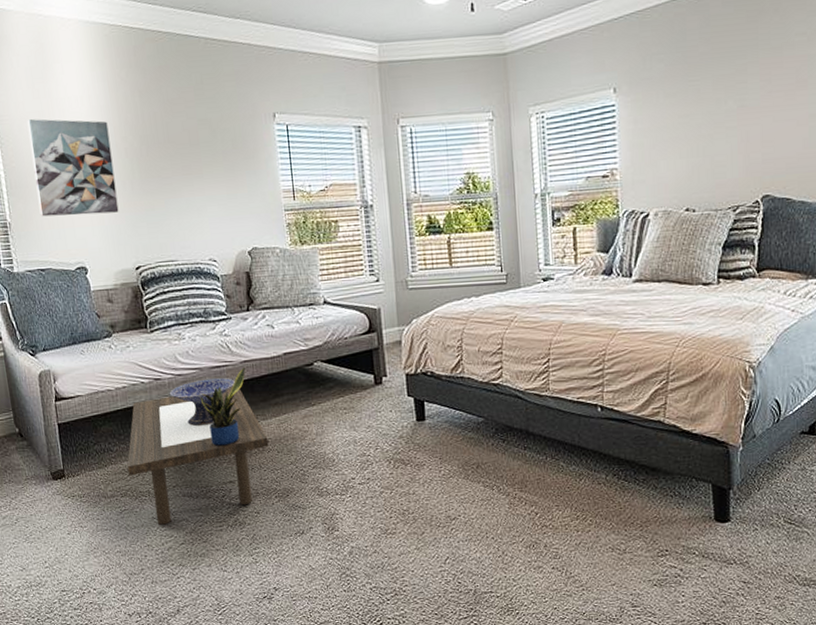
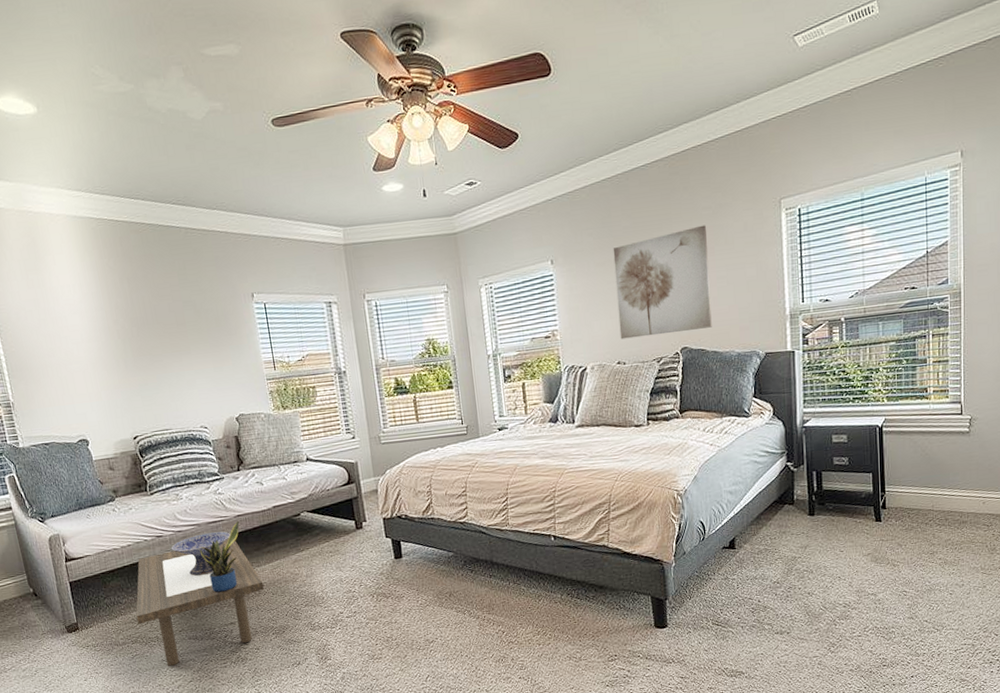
wall art: present [27,119,119,217] -> none [23,306,115,396]
wall art: none [687,53,800,183] -> present [613,225,712,340]

